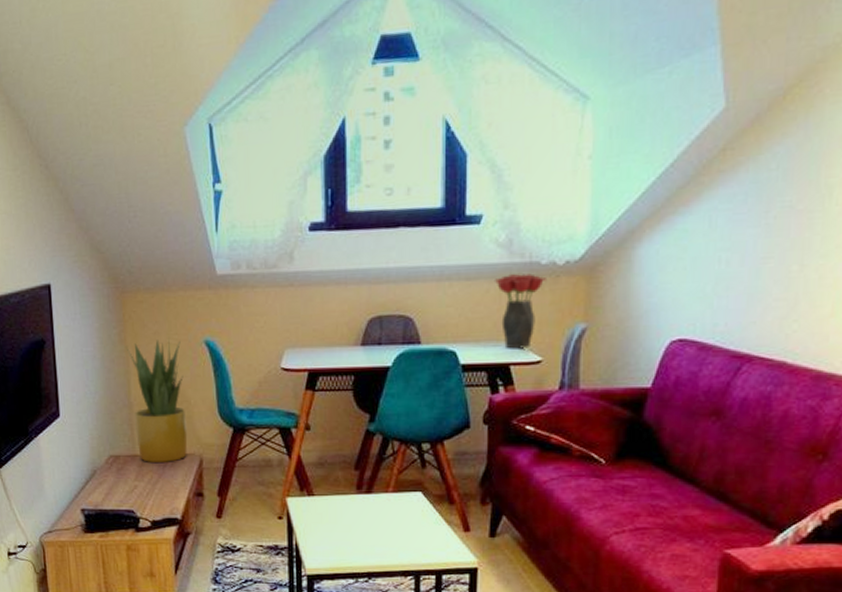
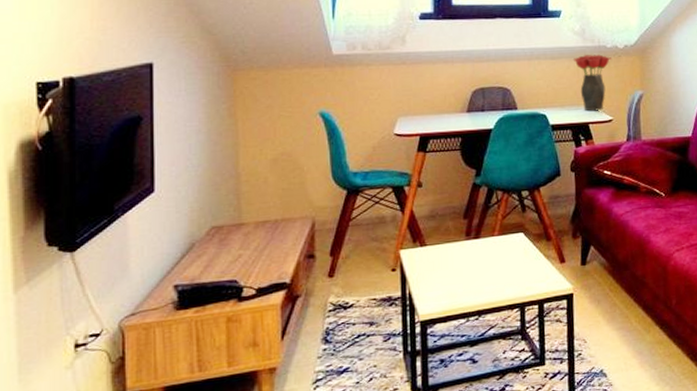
planter: present [126,339,188,462] -> none [235,112,299,230]

